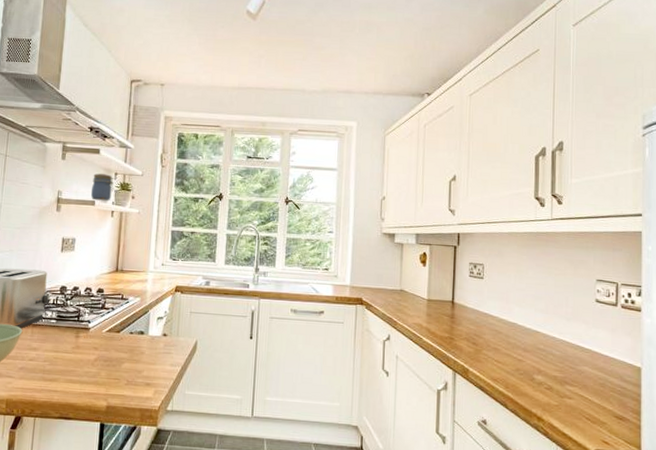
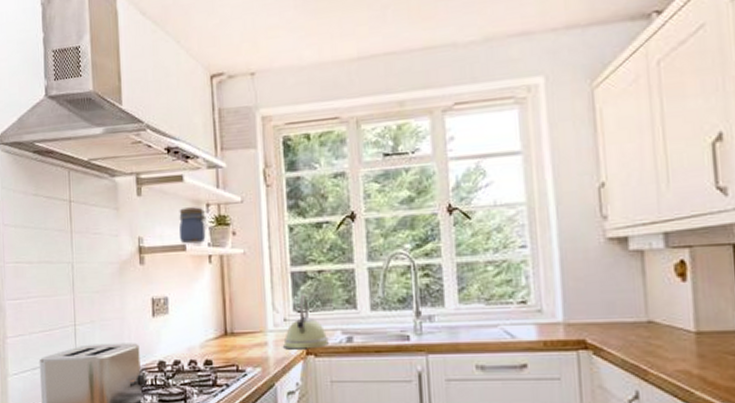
kettle: none [159,247,193,288] -> present [283,294,329,350]

